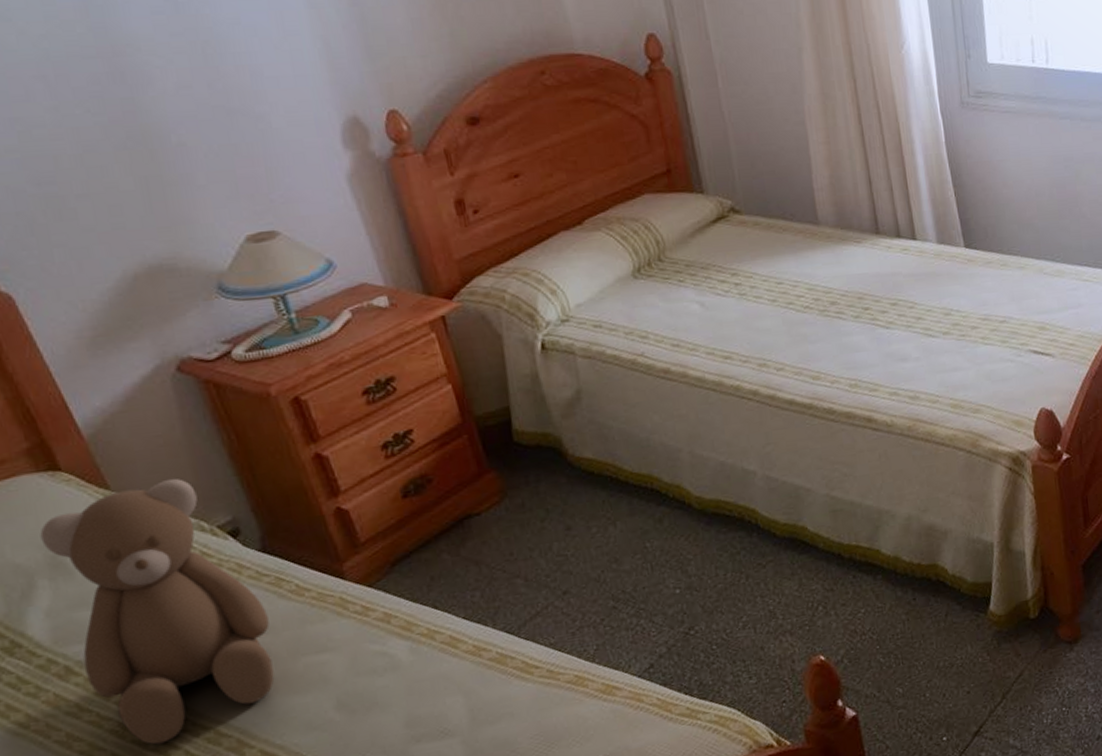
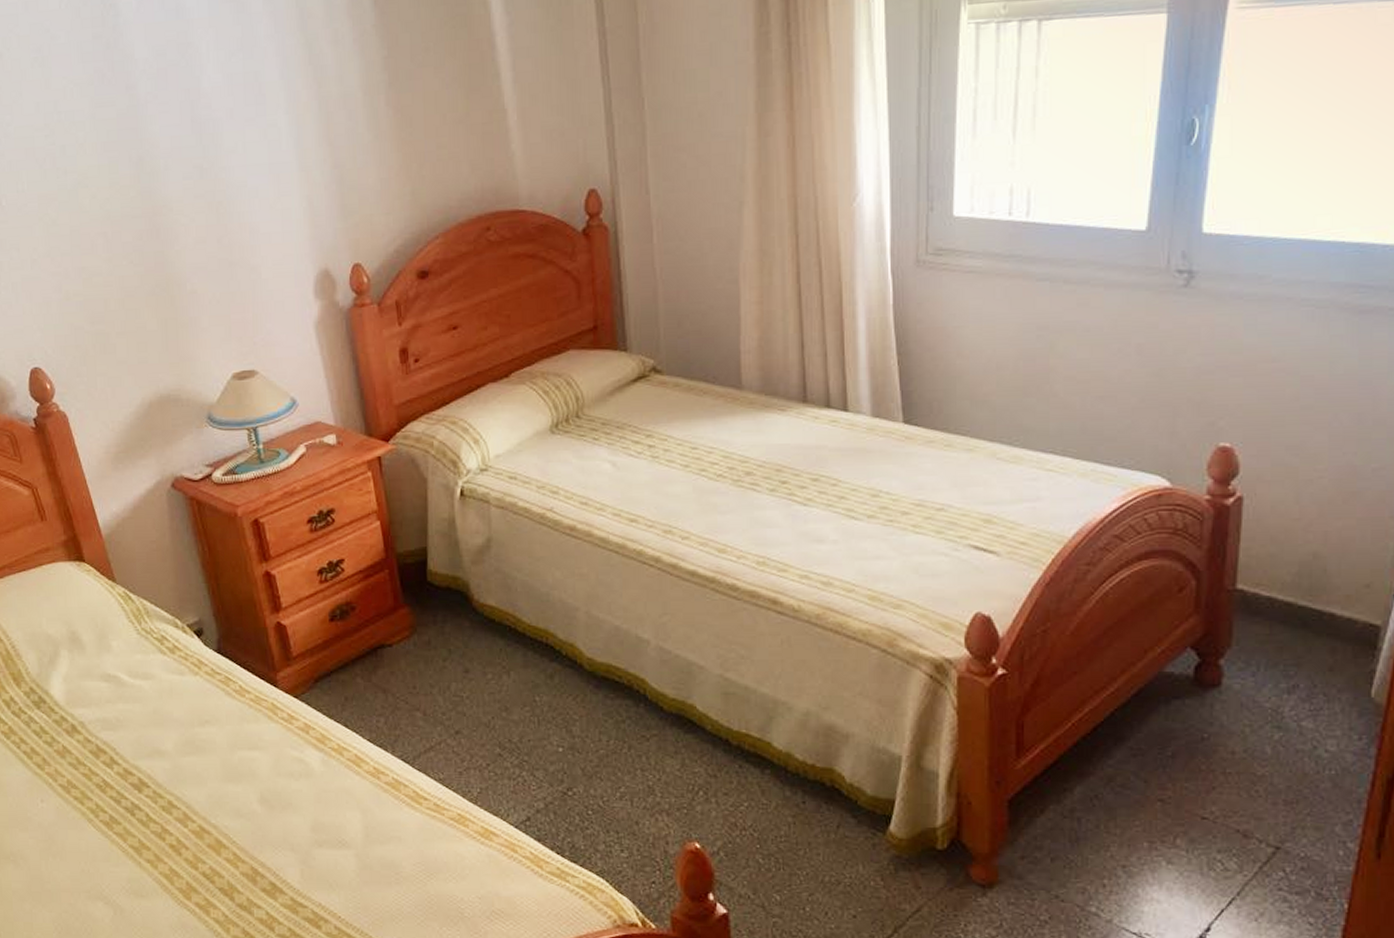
teddy bear: present [40,478,275,745] -> none [66,579,217,804]

